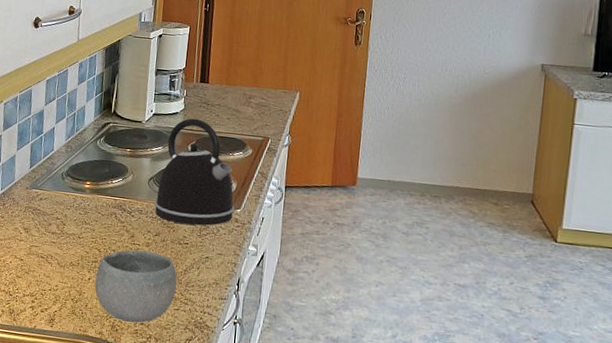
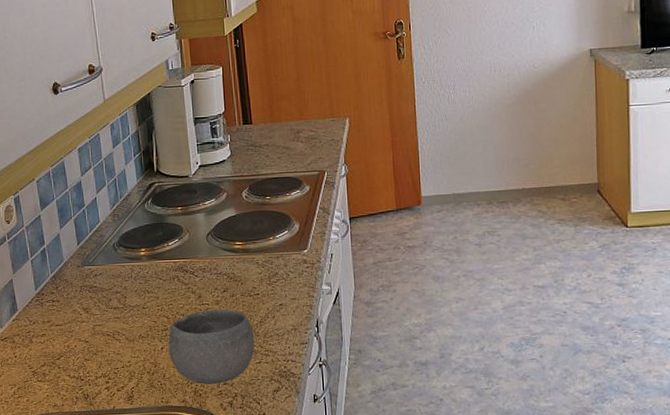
kettle: present [154,118,235,226] -> none [217,163,301,275]

